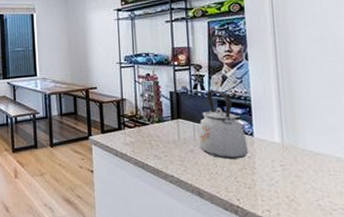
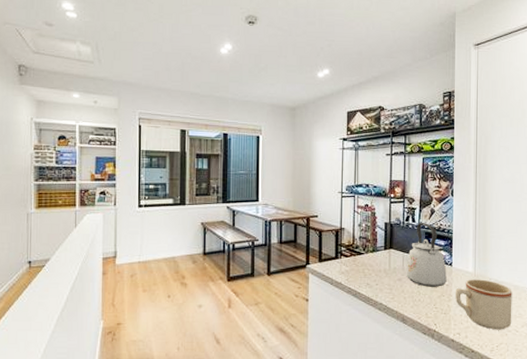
mug: none [260,150,337,209] -> present [456,279,512,330]

